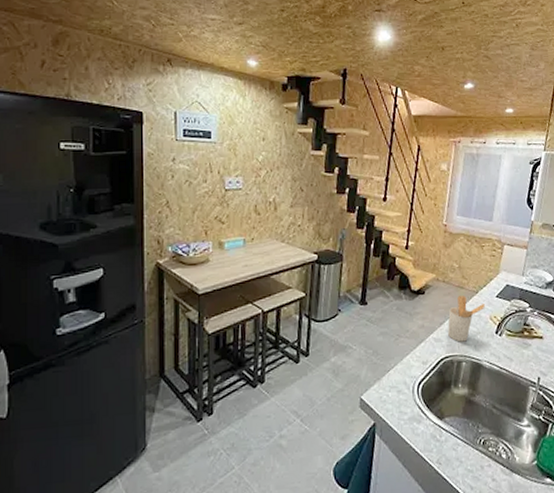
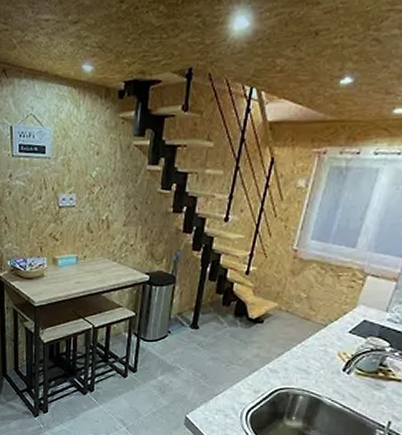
utensil holder: present [448,296,485,342] -> none [286,328,334,376]

